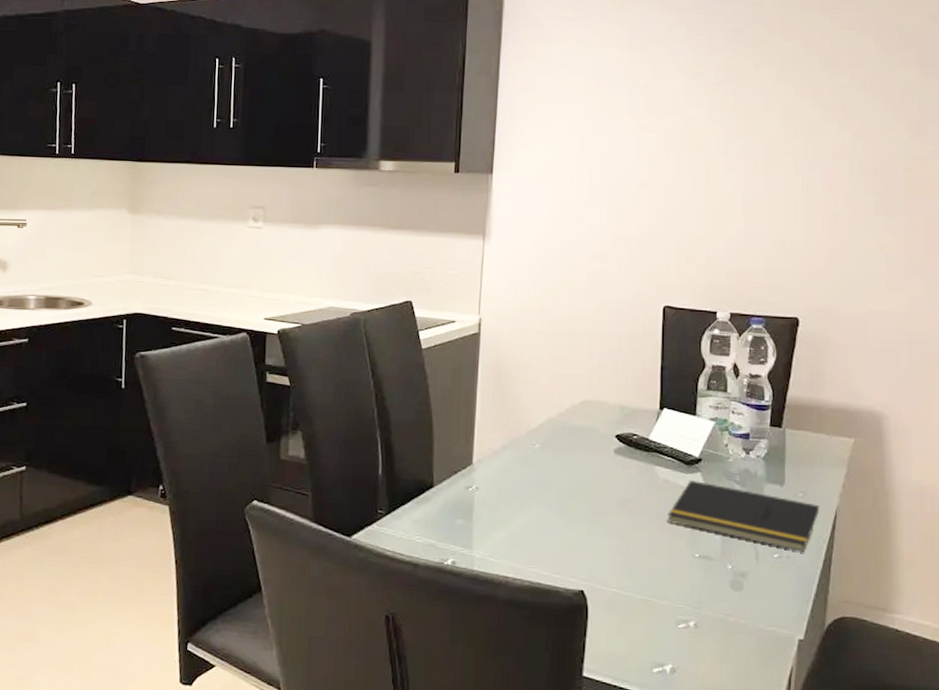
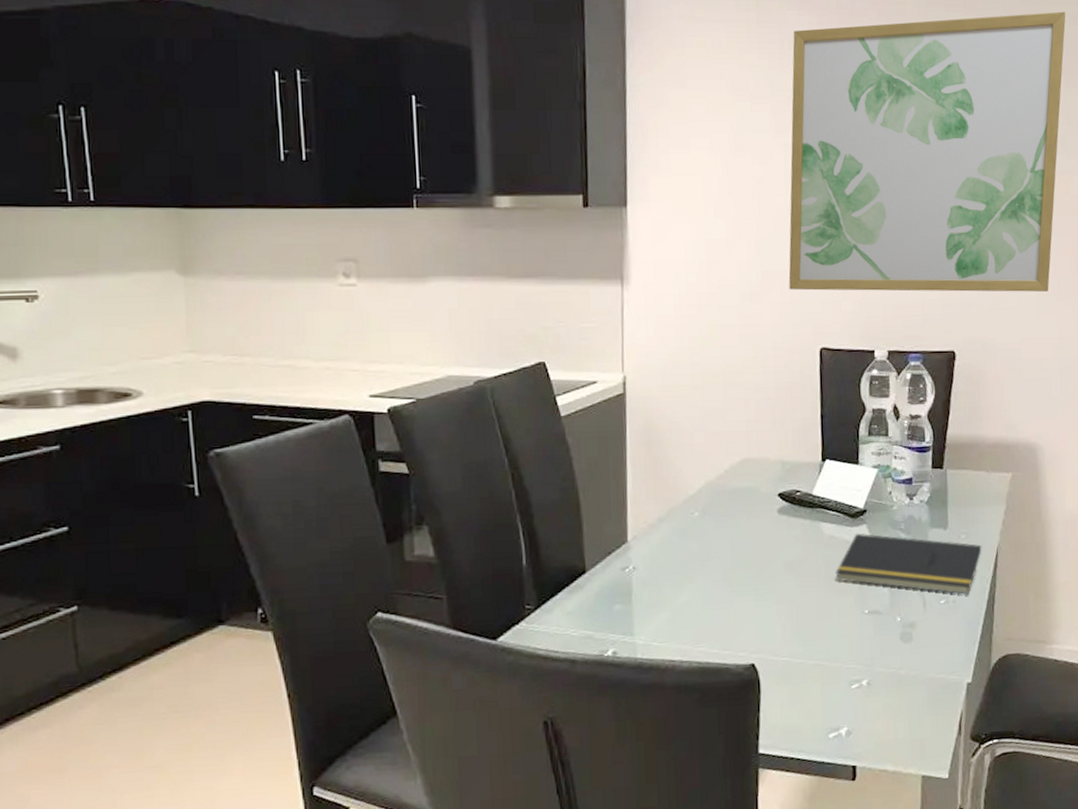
wall art: none [637,10,925,268] -> present [788,11,1066,292]

